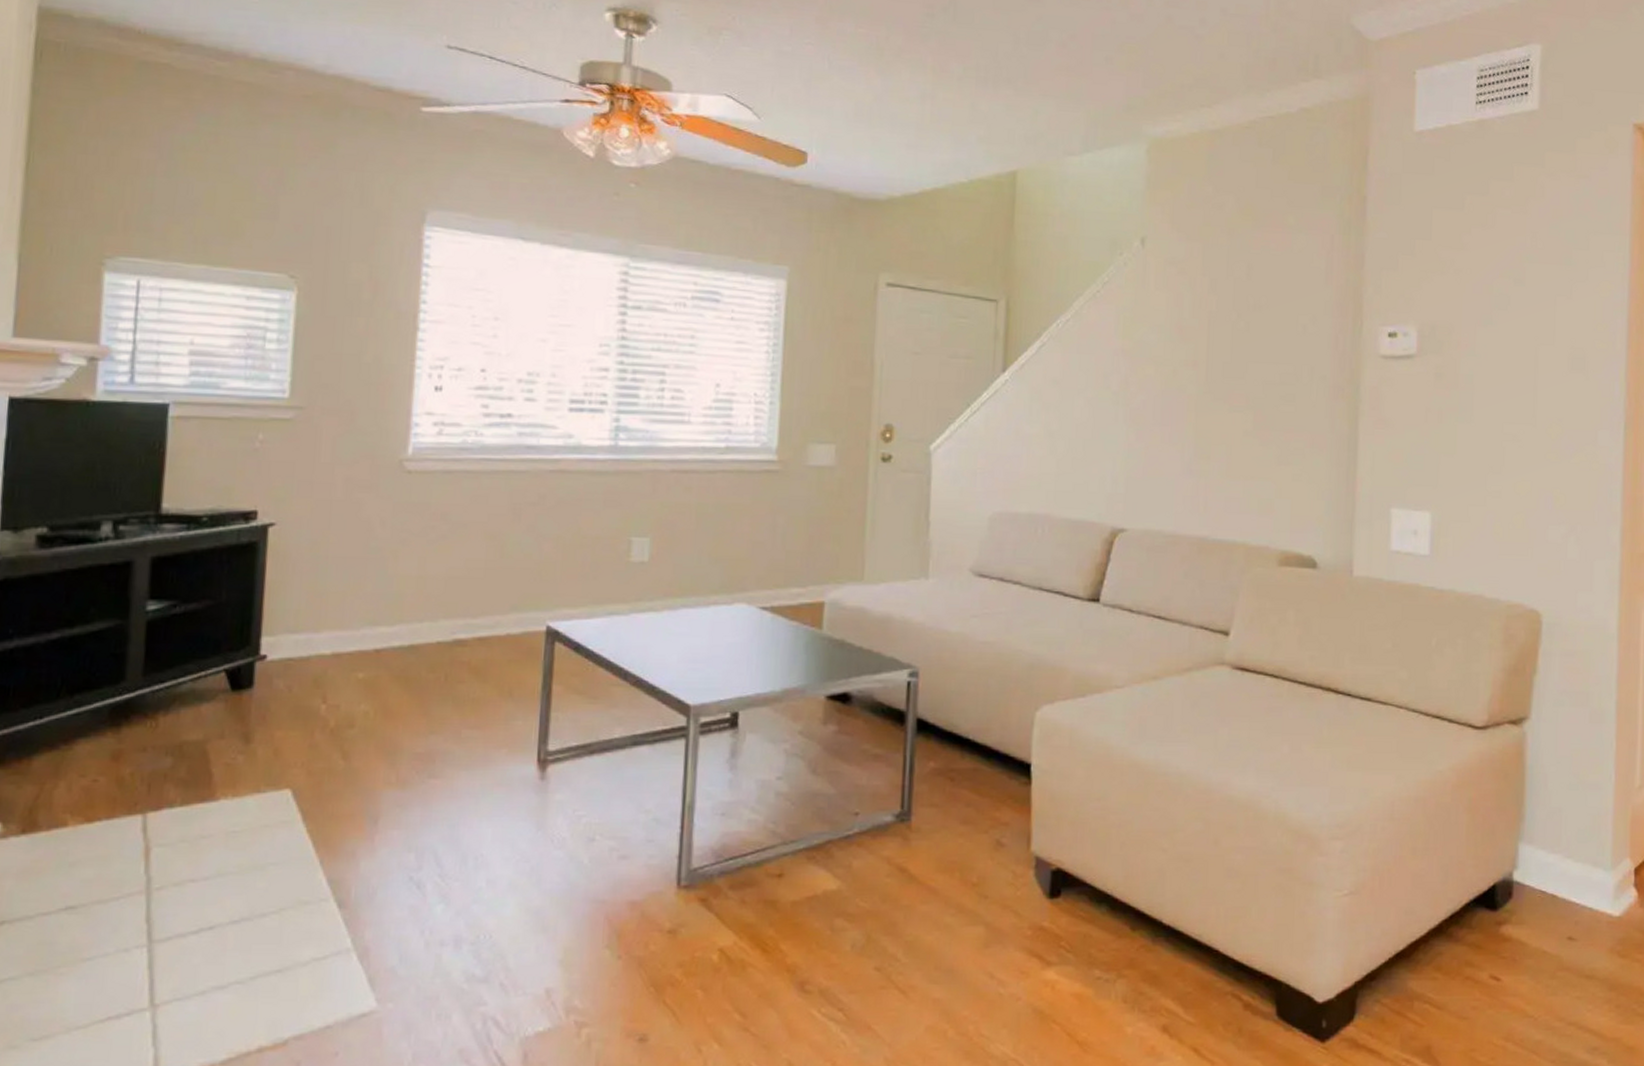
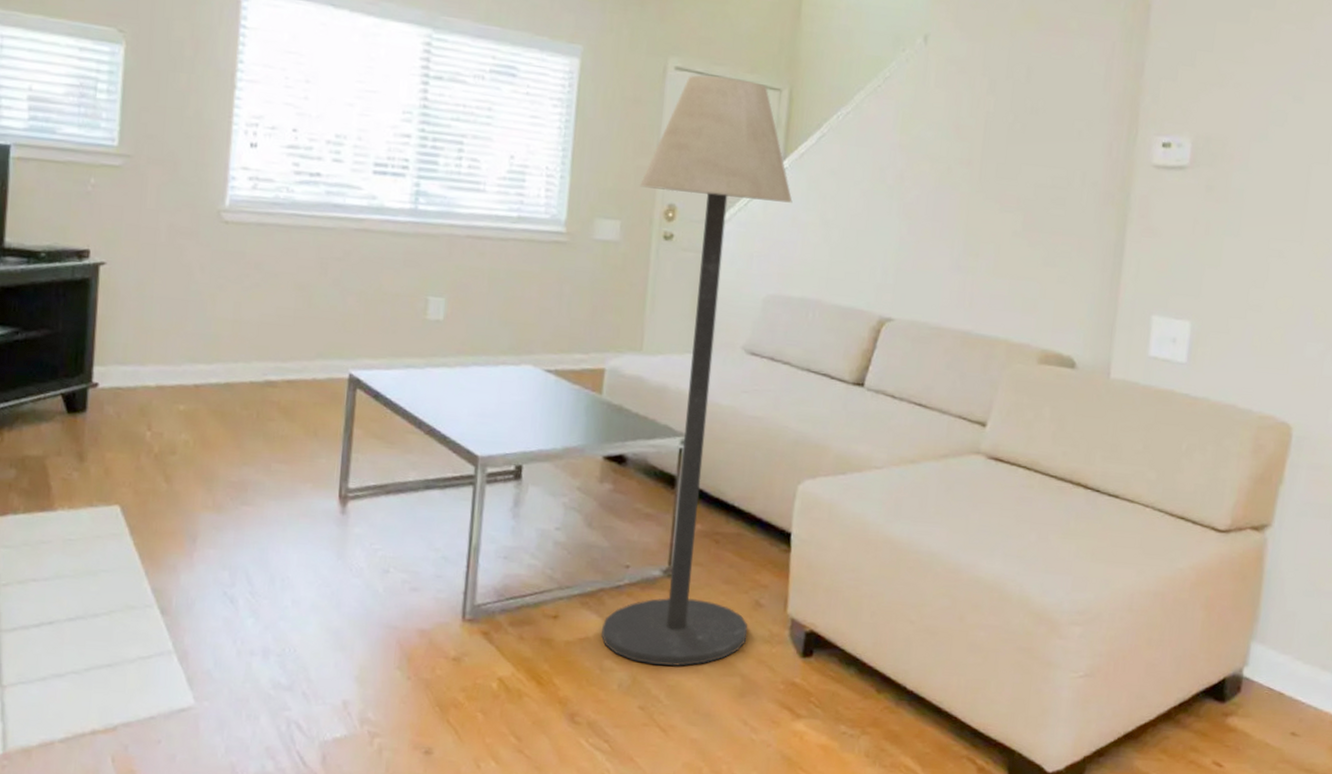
floor lamp: none [831,289,1015,920] -> present [601,75,793,667]

